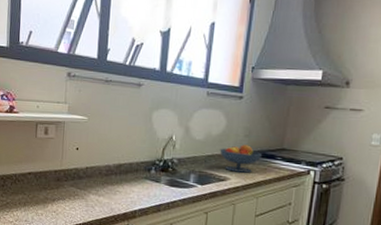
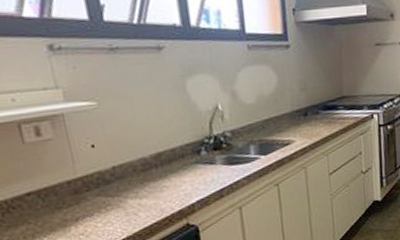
fruit bowl: present [220,144,262,173] -> none [276,99,323,133]

